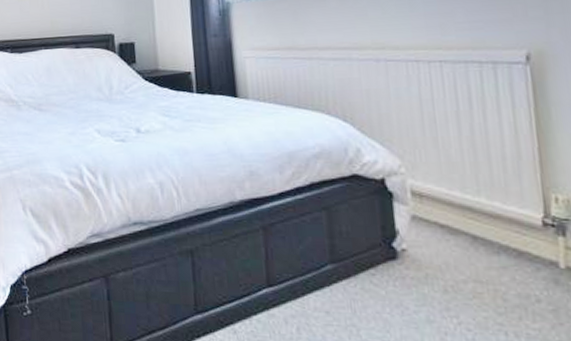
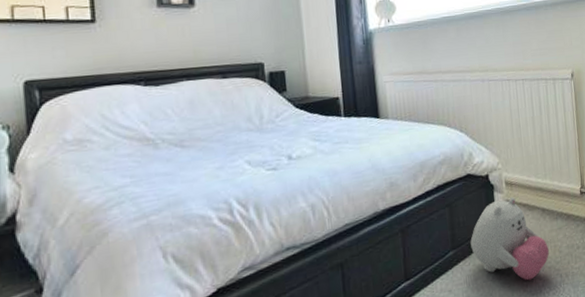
plush toy: none [357,213,486,328] -> present [470,197,550,281]

